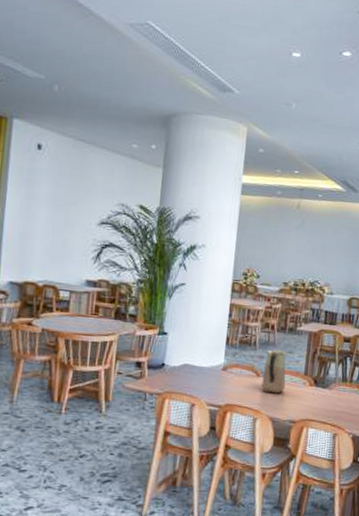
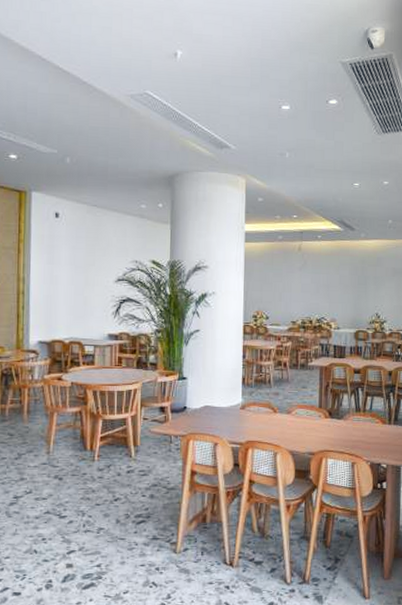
vase: present [261,350,287,394] -> none [279,386,302,428]

